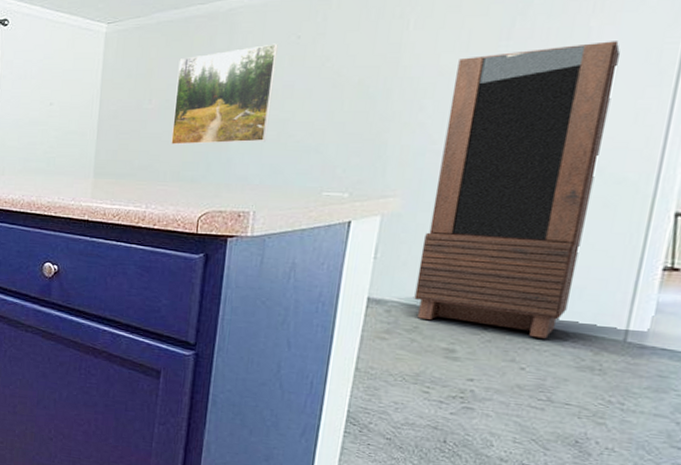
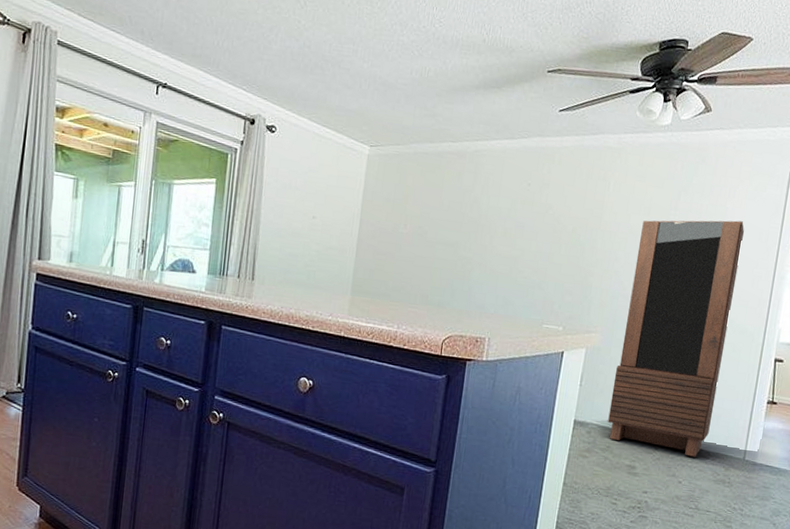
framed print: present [171,43,278,145] -> none [422,187,513,275]

